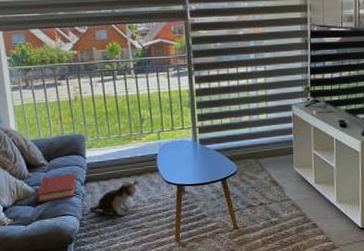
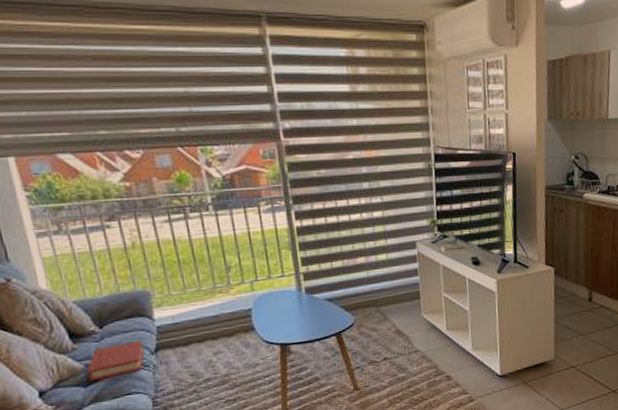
plush toy: present [89,180,138,216] -> none [164,342,229,389]

